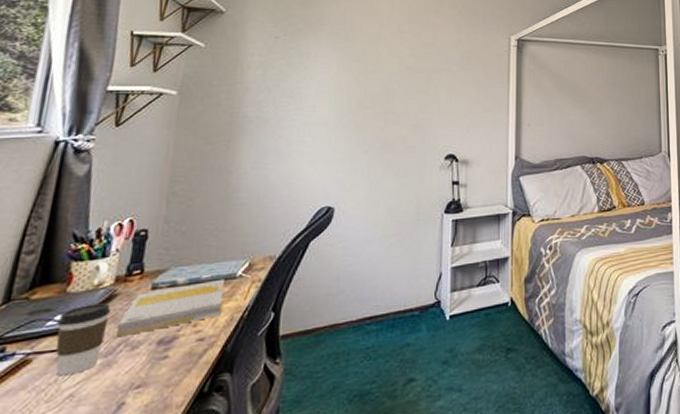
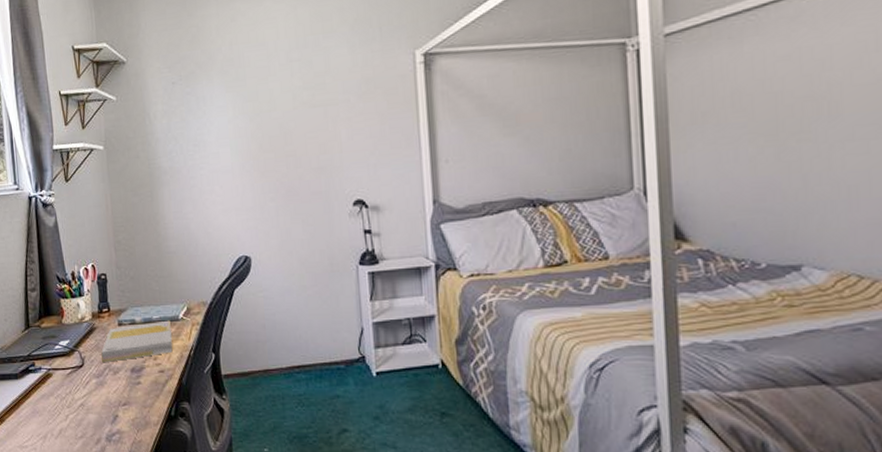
coffee cup: present [55,303,112,376] -> none [61,334,95,389]

